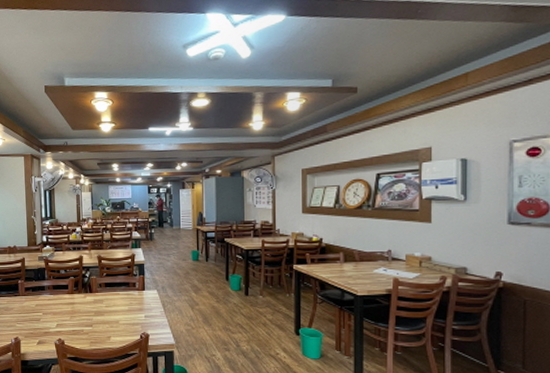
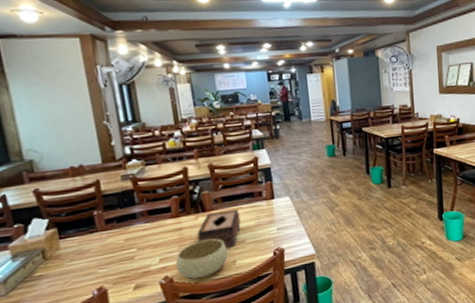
bowl: none [67,315,105,346] -> present [175,238,228,279]
tissue box: none [84,294,117,324] -> present [196,209,241,248]

